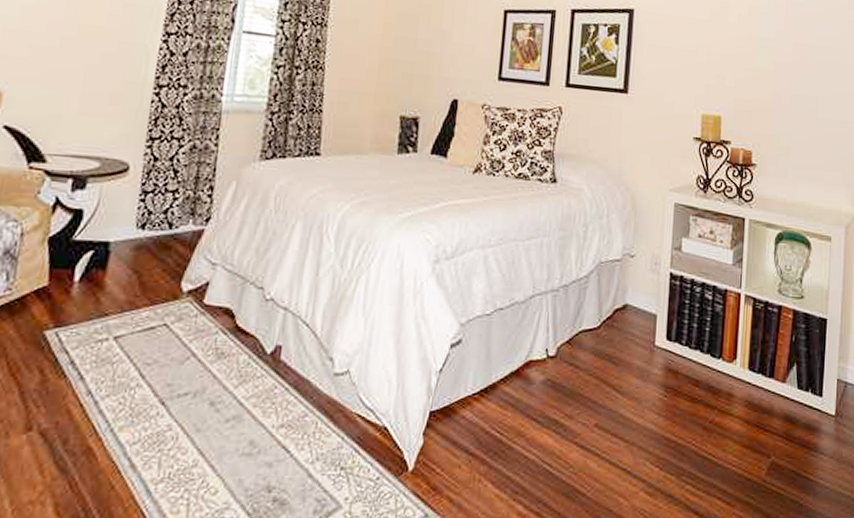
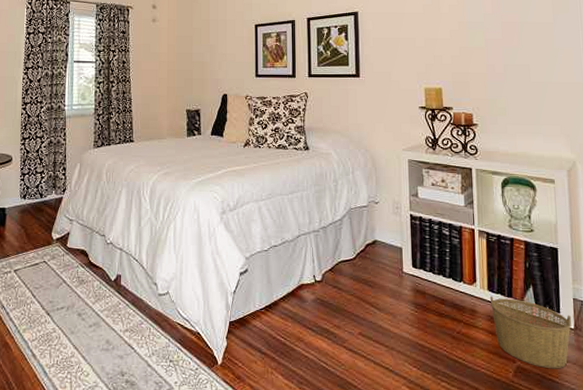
basket: none [750,376,834,464] -> present [490,296,572,369]

